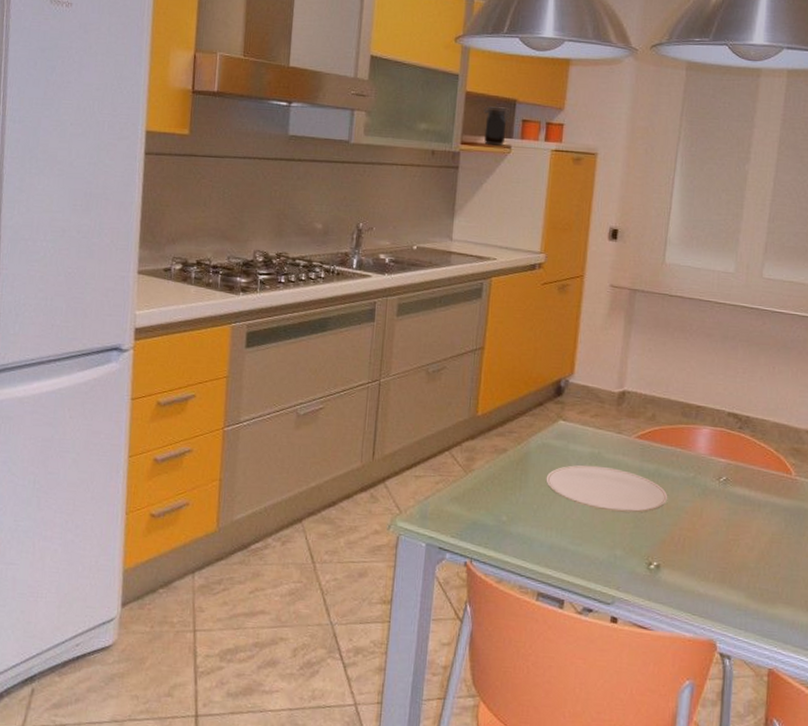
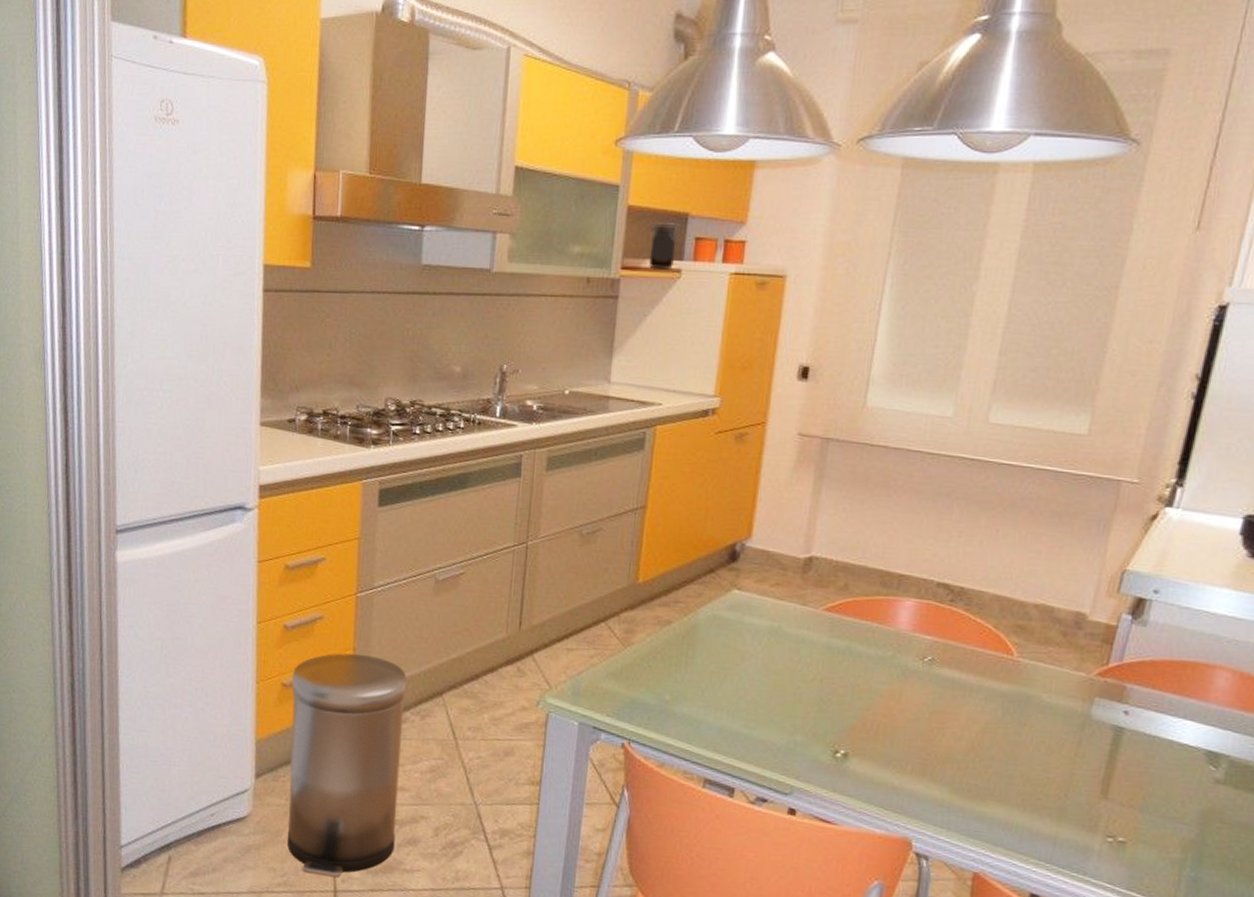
pedal bin: none [151,484,270,703] -> present [287,653,408,878]
plate: present [546,464,668,513] -> none [716,640,861,695]

